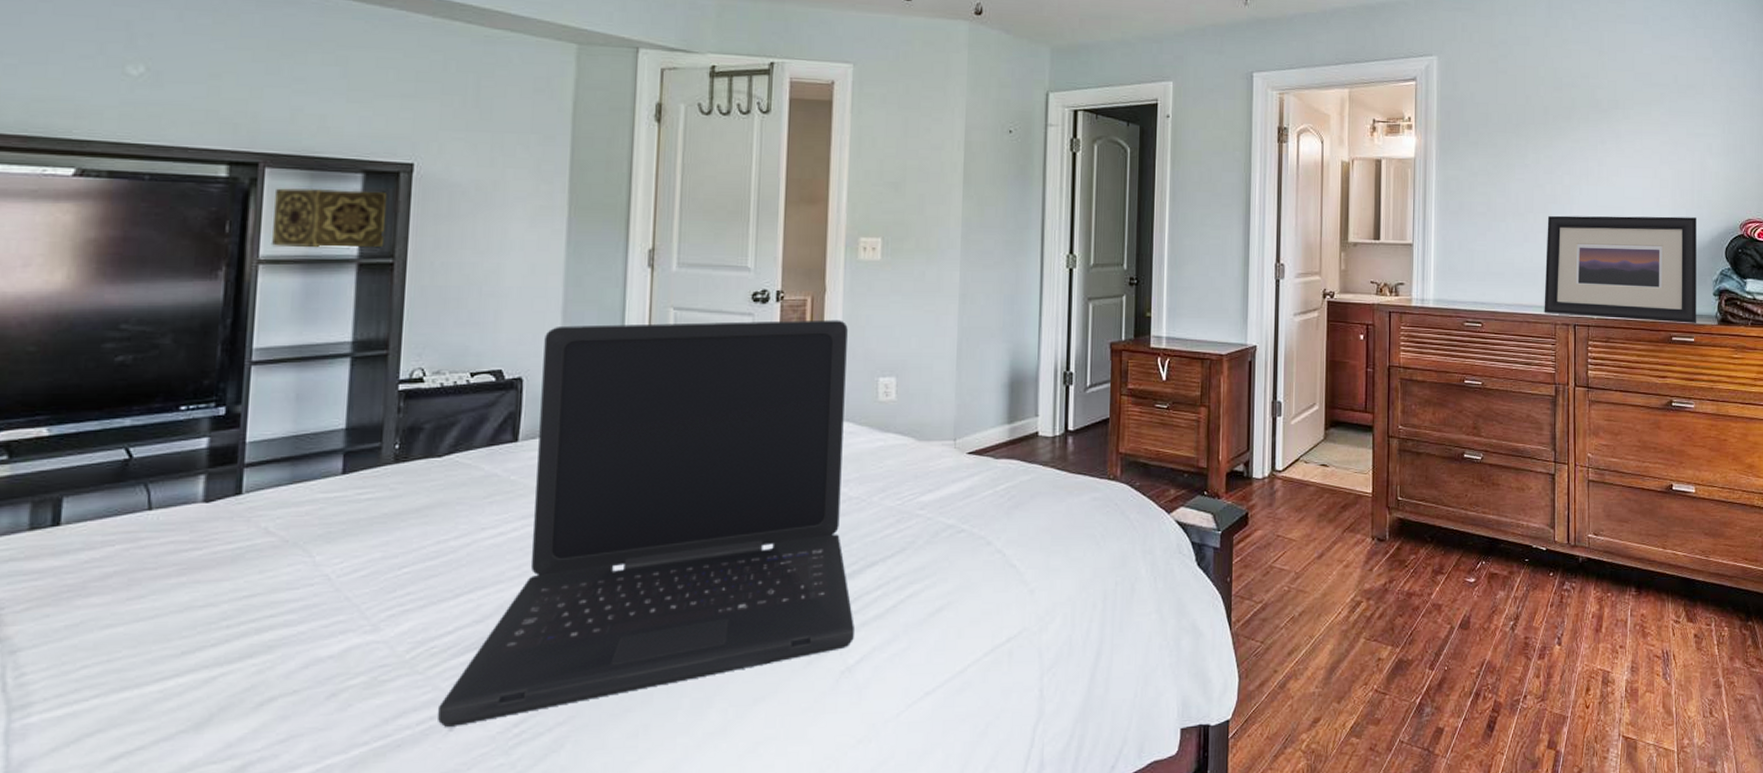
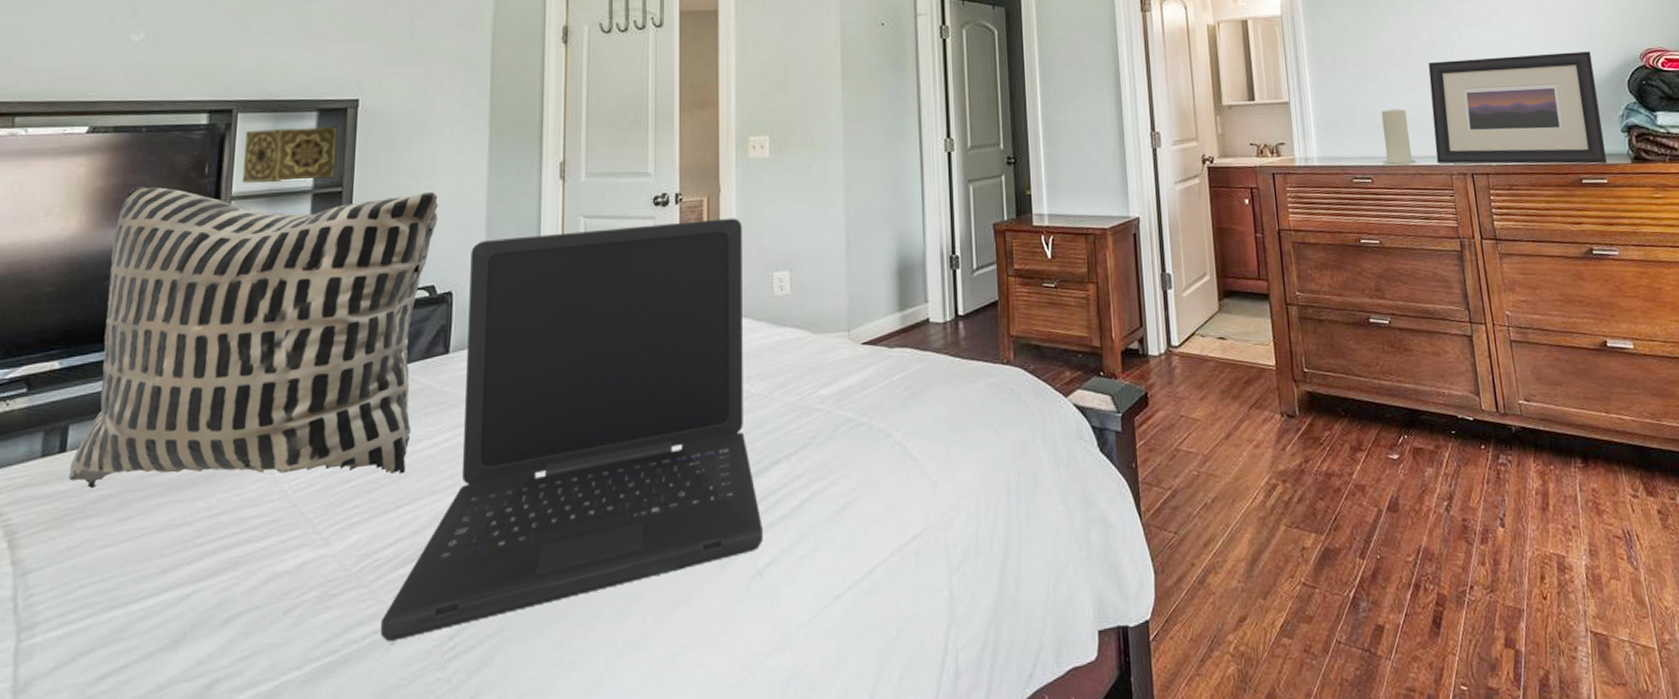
cushion: none [64,241,507,566] -> present [68,187,438,489]
candle: none [1494,258,1525,312] -> present [1381,109,1417,166]

